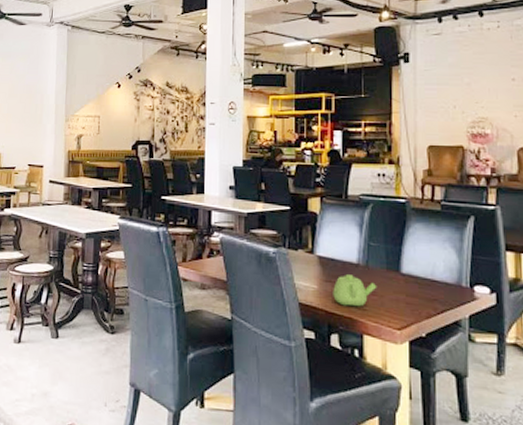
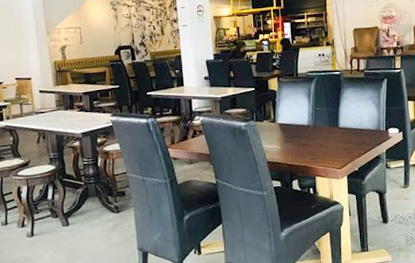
teapot: present [333,274,377,307] -> none [292,134,323,158]

